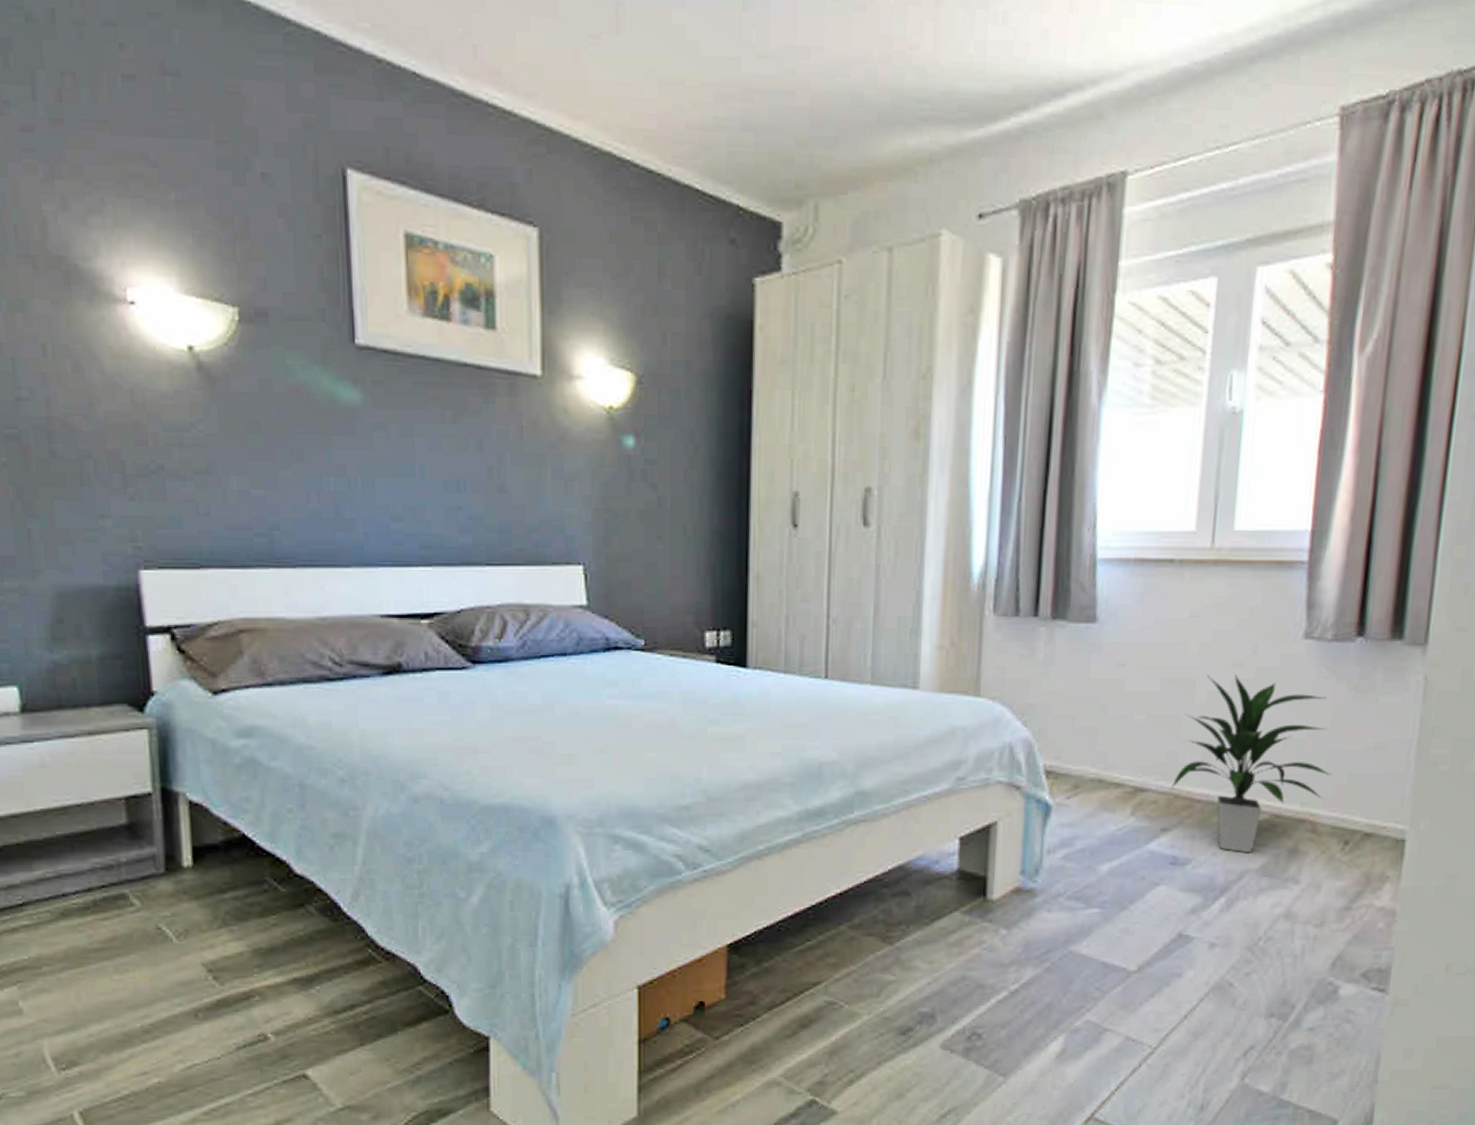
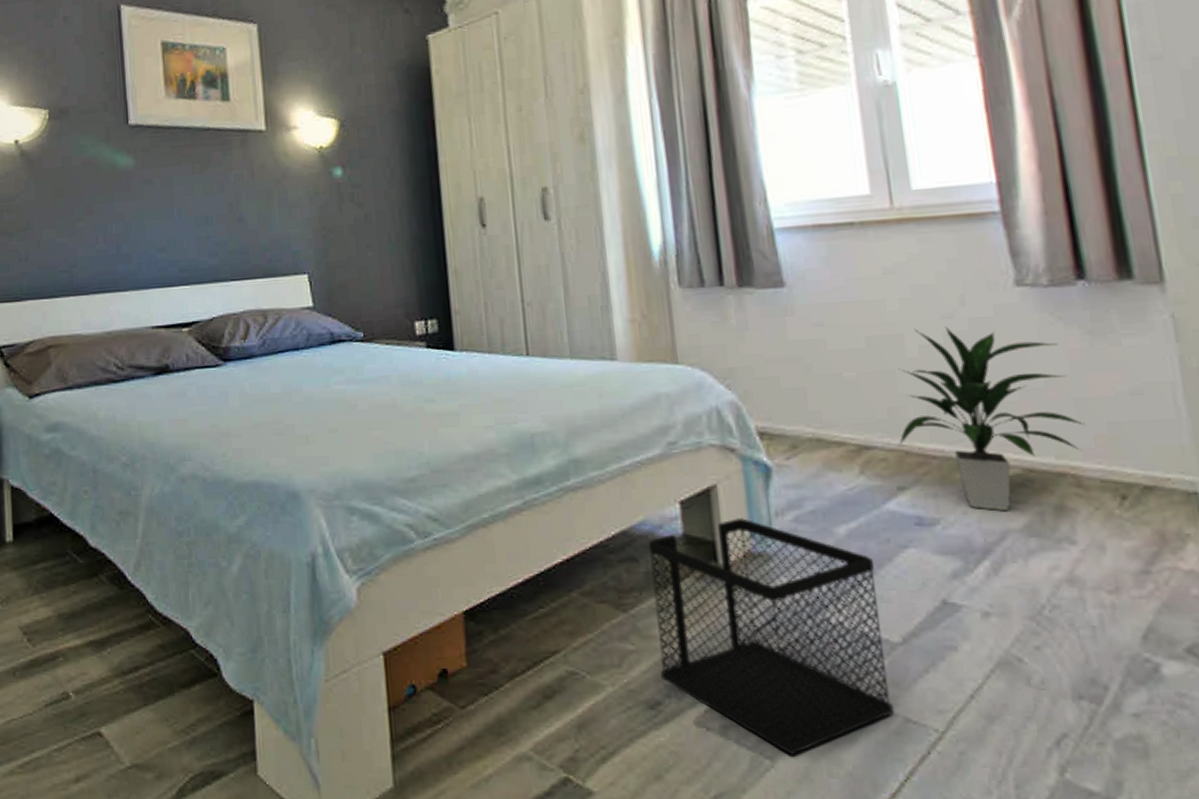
wastebasket: none [916,855,1127,1072] -> present [649,518,894,755]

